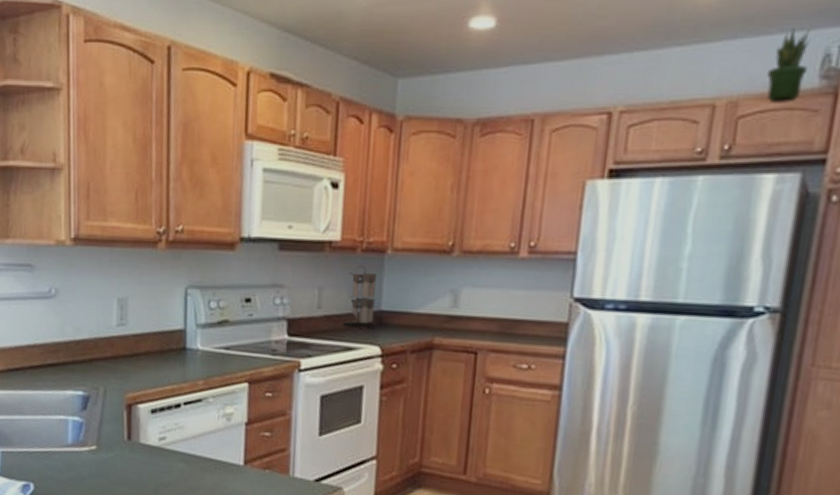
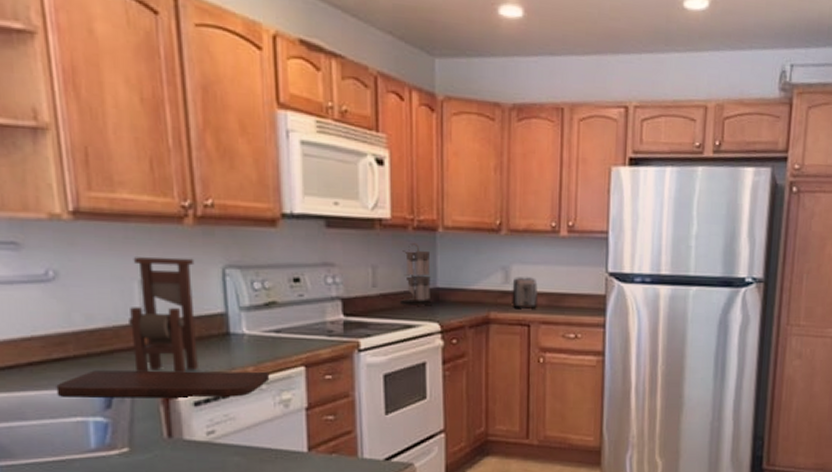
cutting board: none [48,375,217,408] -> present [56,370,270,398]
paper towel holder: none [107,277,163,382] -> present [129,256,198,373]
toaster: none [458,300,490,336] -> present [512,276,539,310]
planter: present [766,29,811,103] -> none [743,47,772,109]

